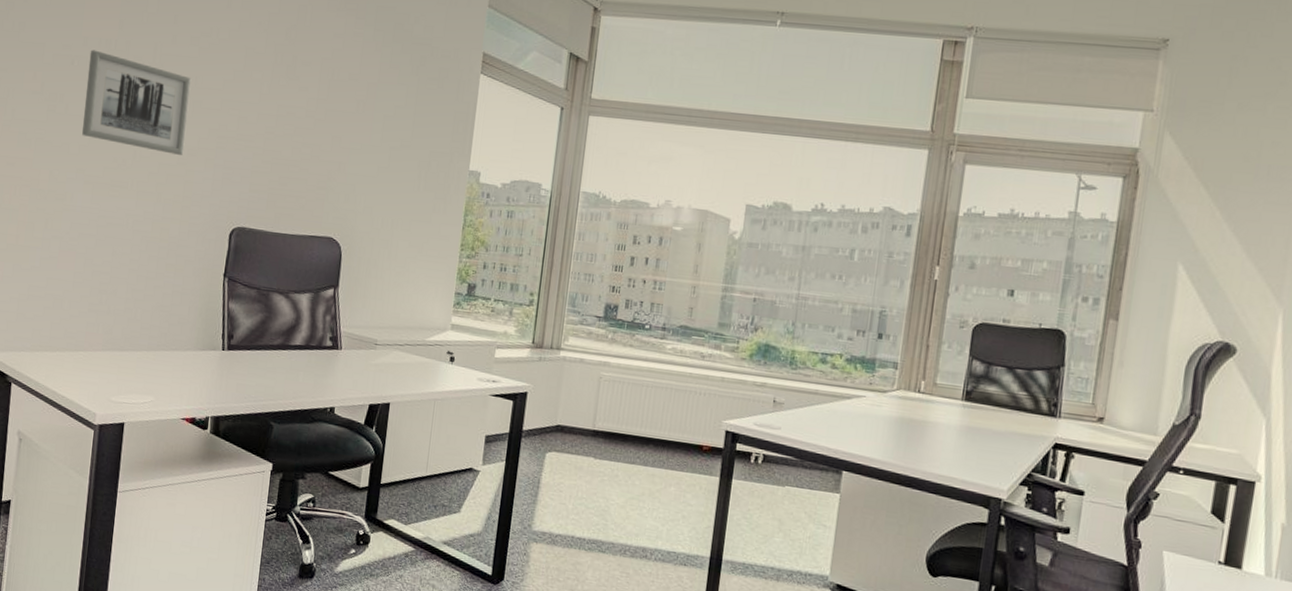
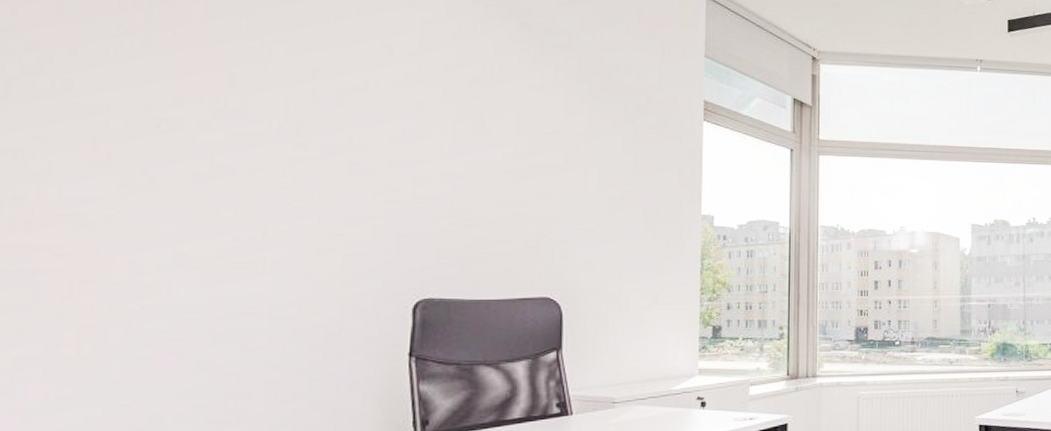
wall art: present [82,49,191,155] -> none [179,110,343,225]

